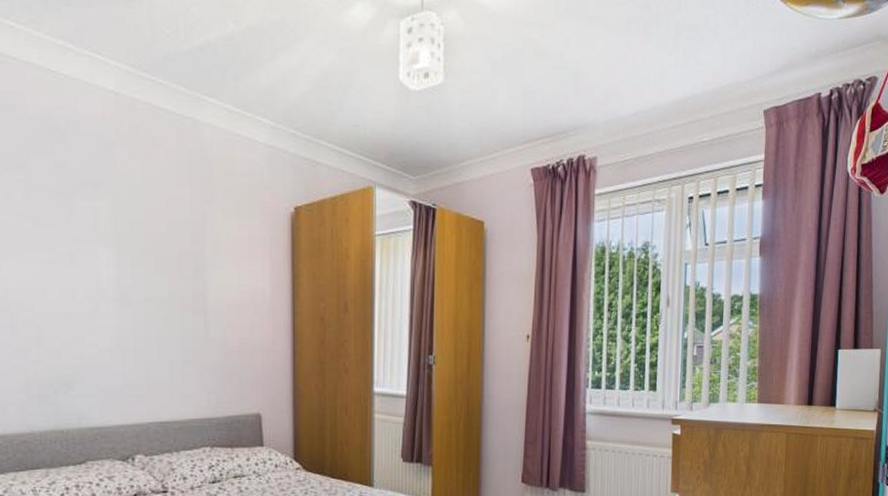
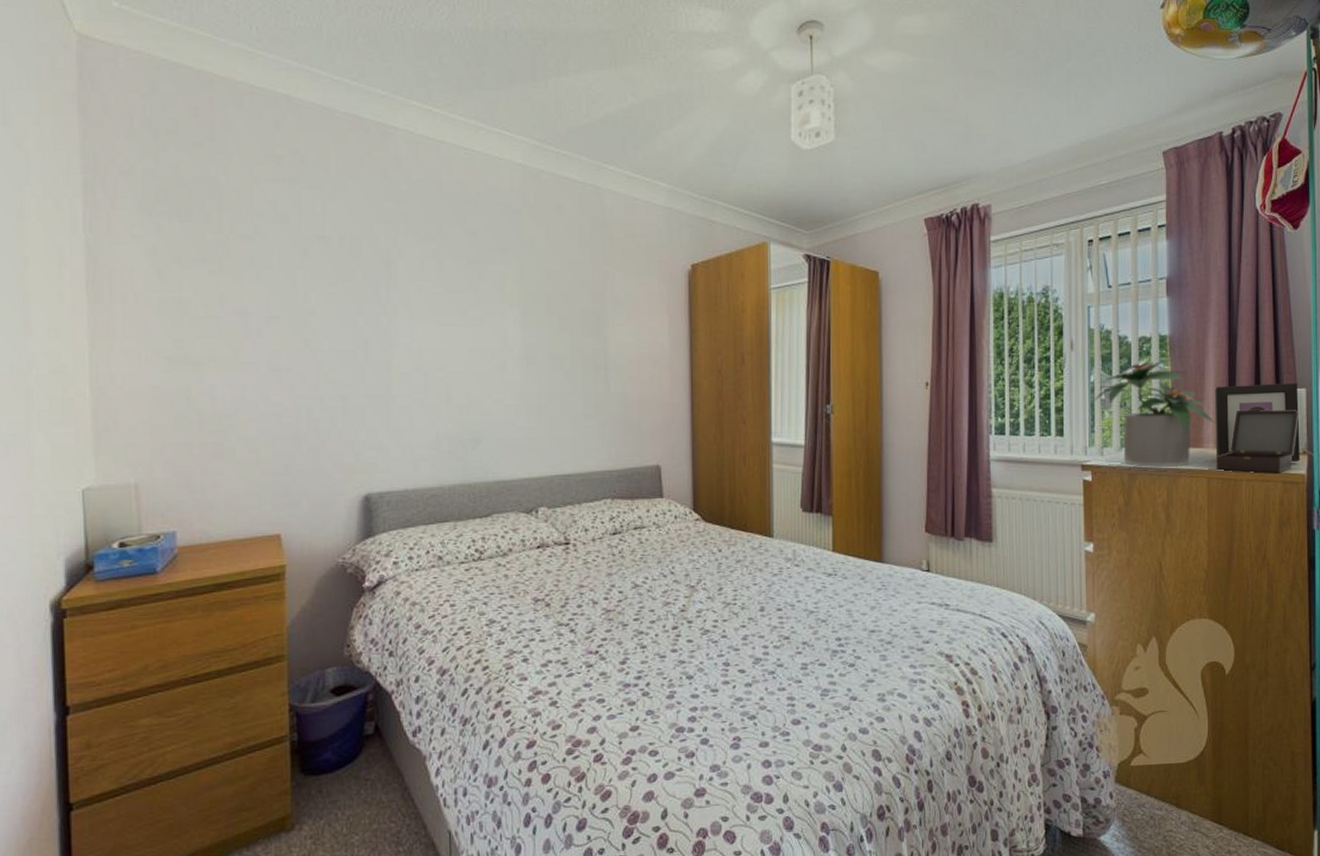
potted plant: none [686,316,798,423] -> present [1093,357,1217,468]
picture frame: none [795,344,874,420] -> present [1215,383,1300,463]
jewelry box: none [796,367,874,430] -> present [1217,408,1300,474]

